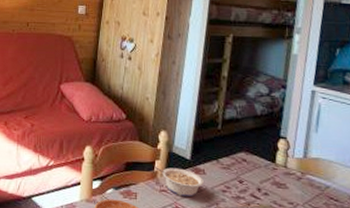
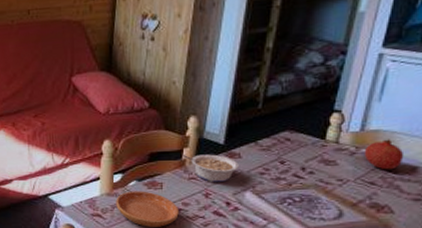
fruit: none [308,167,342,197] -> present [364,139,404,170]

